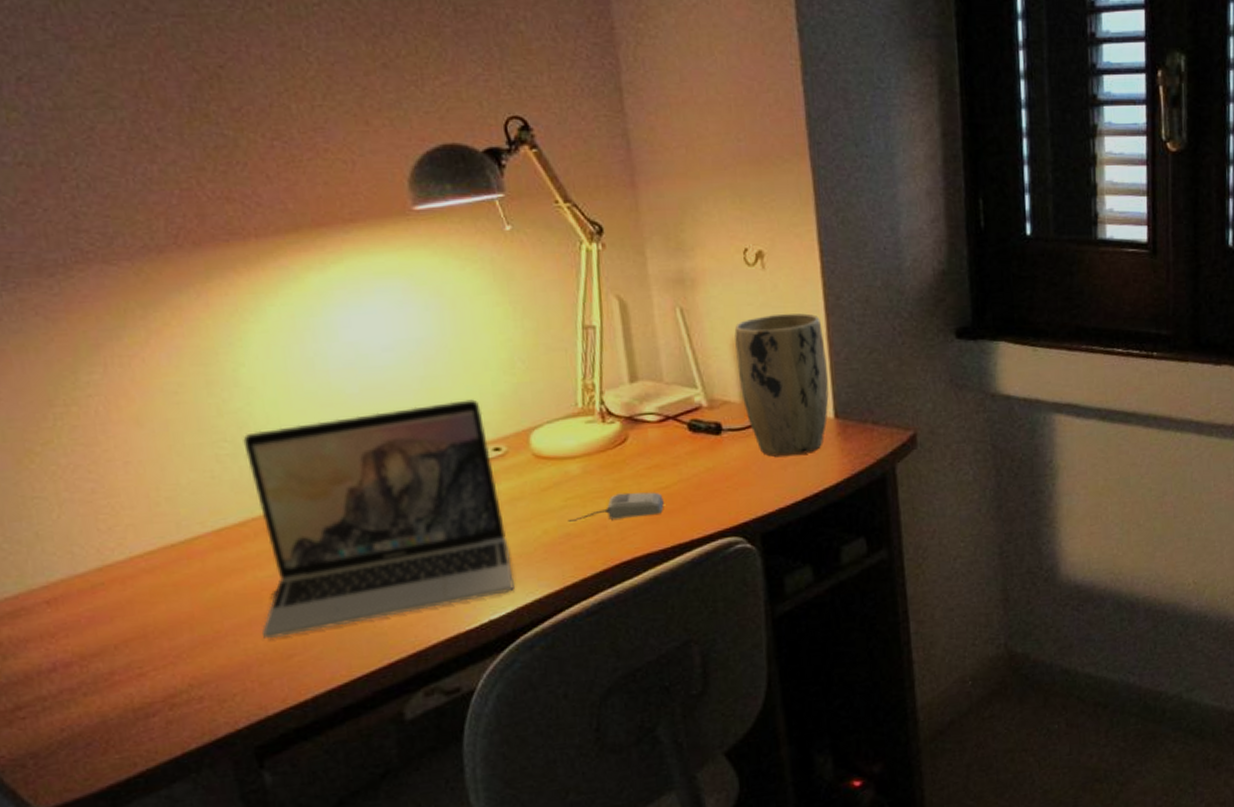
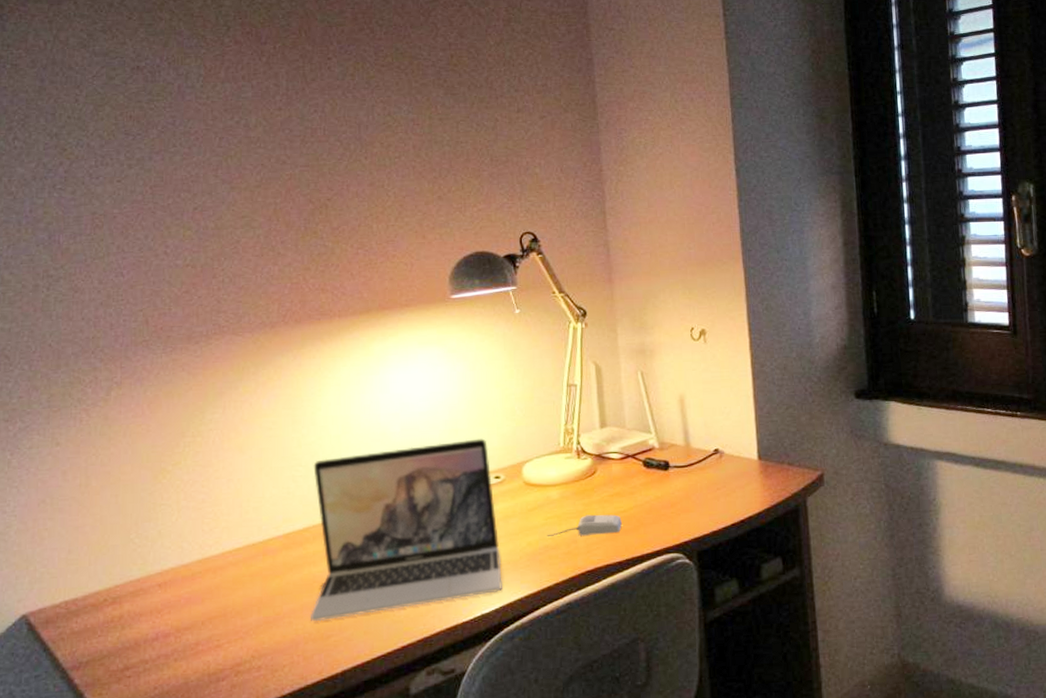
plant pot: present [734,313,829,457] -> none [682,377,754,490]

